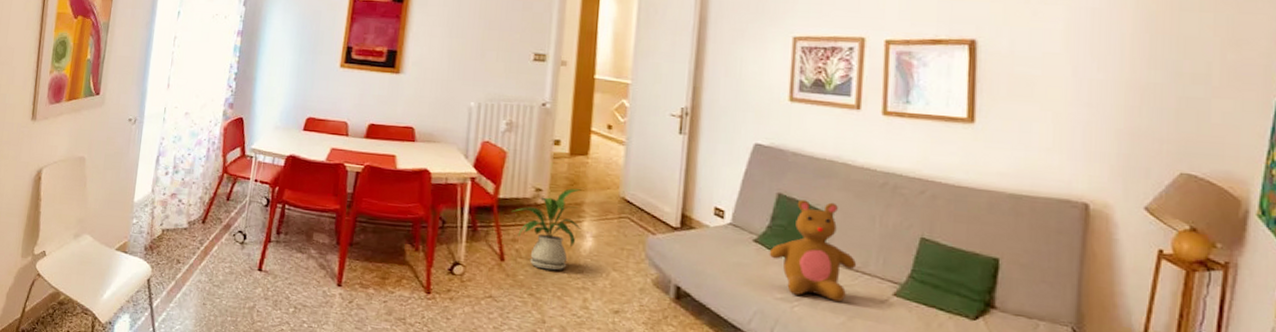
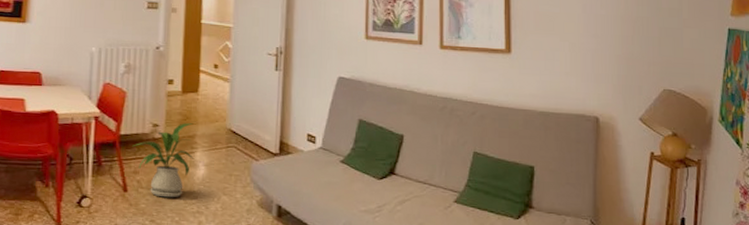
teddy bear: present [769,199,857,302] -> none [353,124,425,210]

